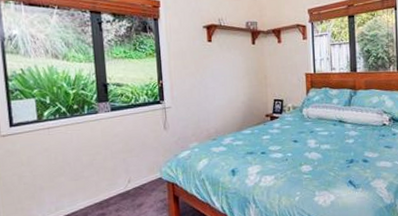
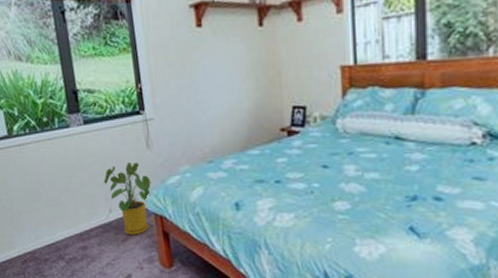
house plant: none [125,141,167,201] -> present [104,162,152,235]

